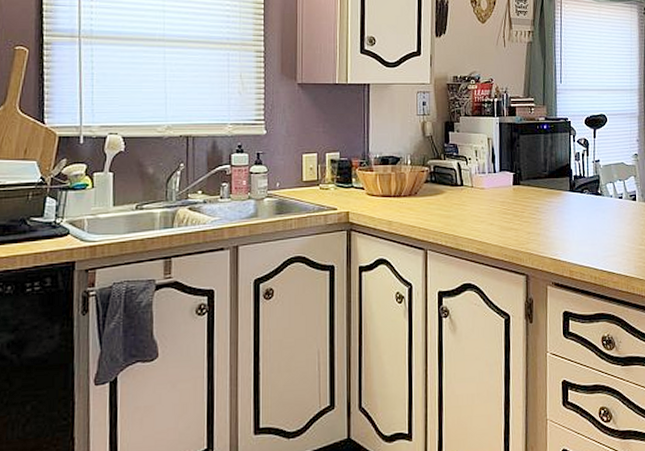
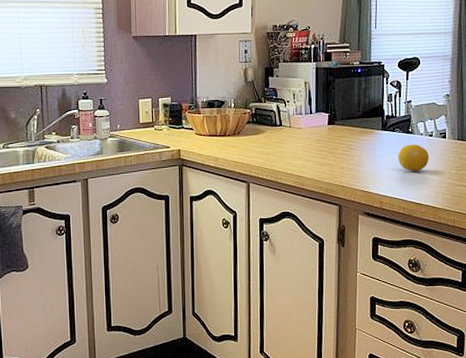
fruit: none [587,207,620,237] -> present [397,144,429,171]

